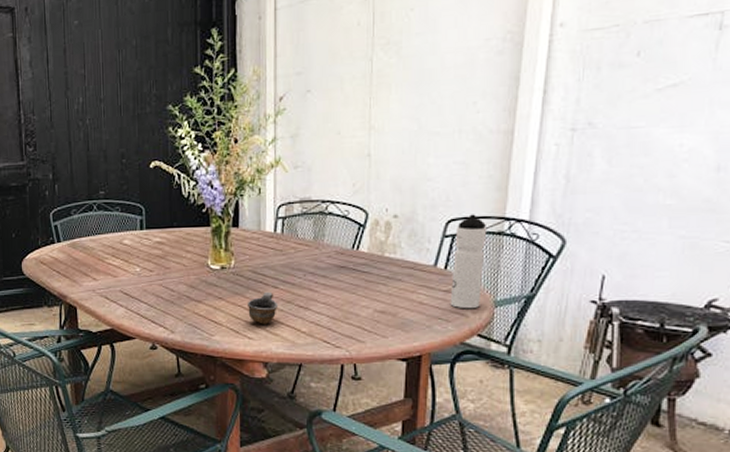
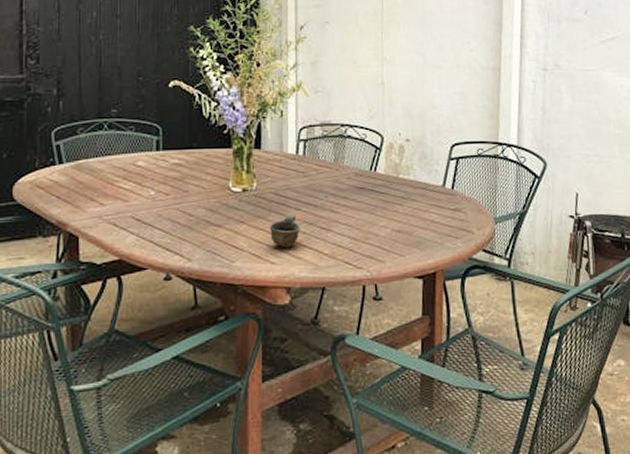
water bottle: present [450,214,488,309] -> none [457,139,485,226]

